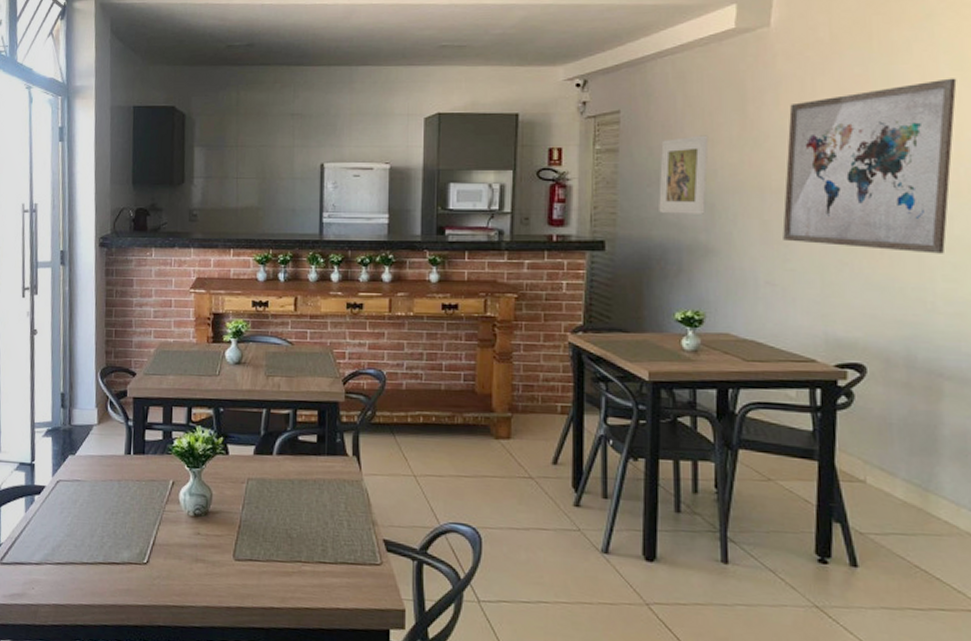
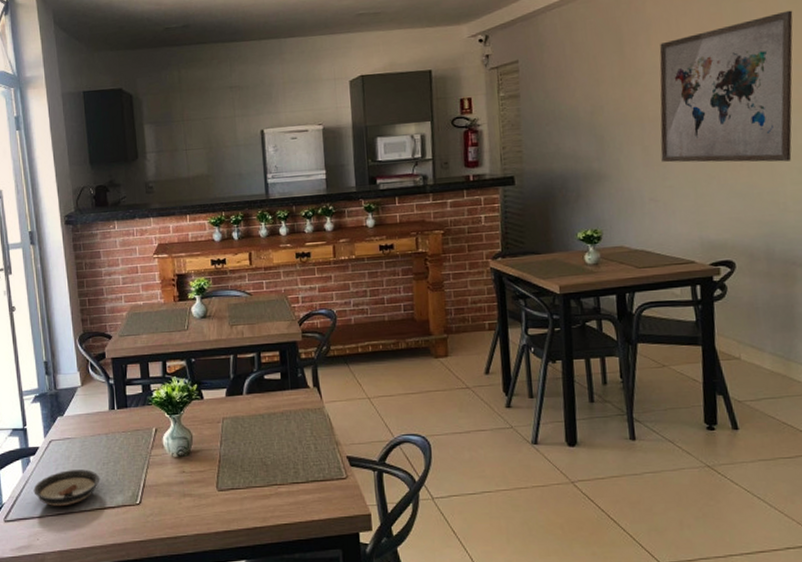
saucer: none [34,515,107,556] -> present [33,469,100,507]
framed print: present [659,135,709,214] -> none [555,76,596,148]

